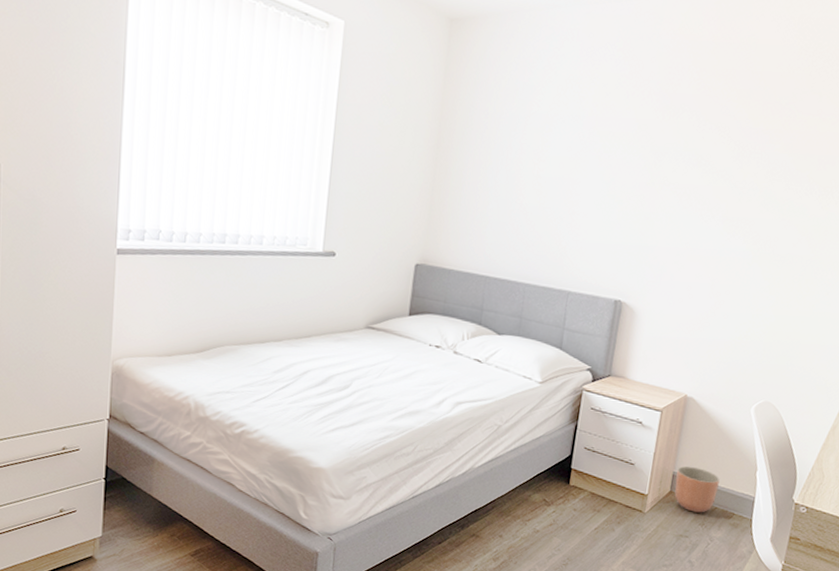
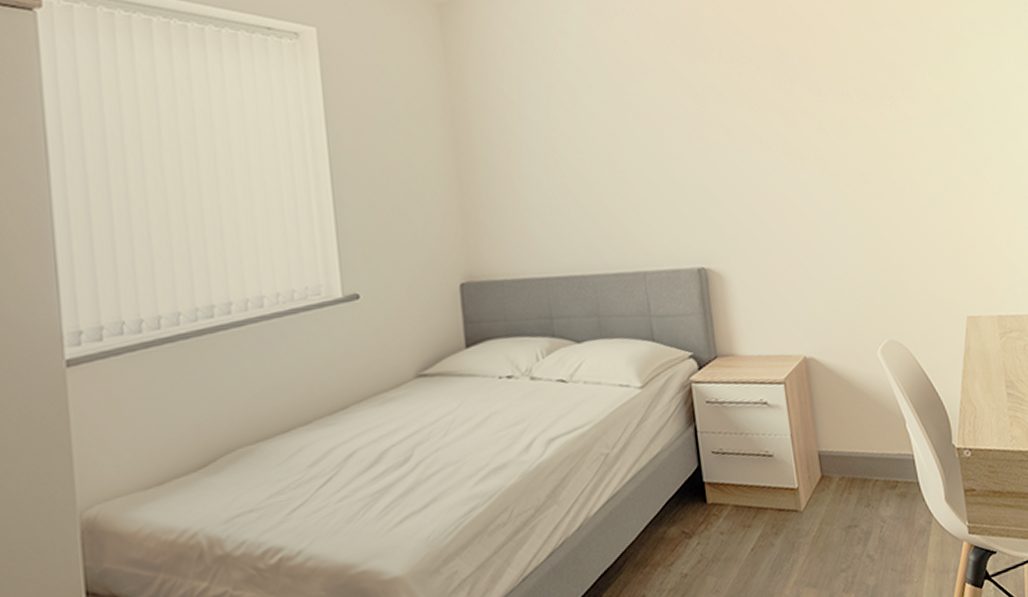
planter: present [674,466,720,513] -> none [822,437,873,494]

